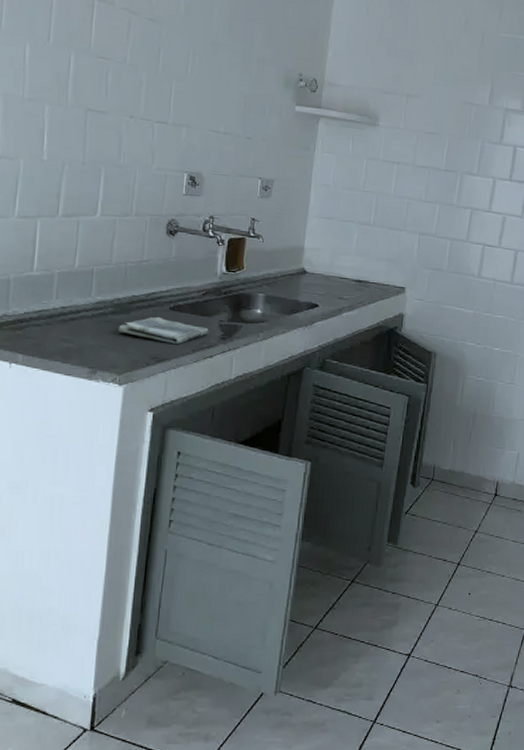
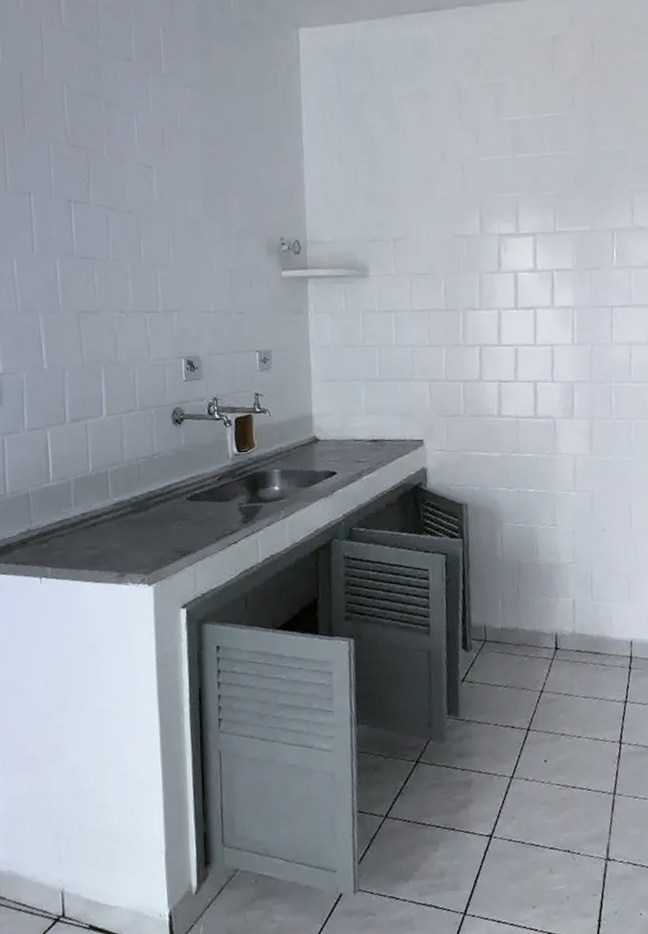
dish towel: present [118,316,209,345] -> none [139,509,230,536]

